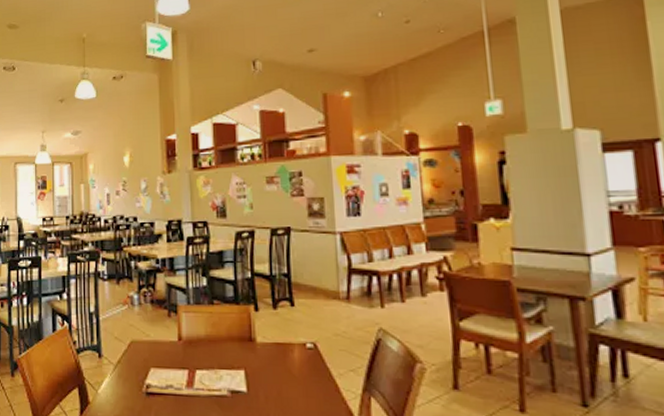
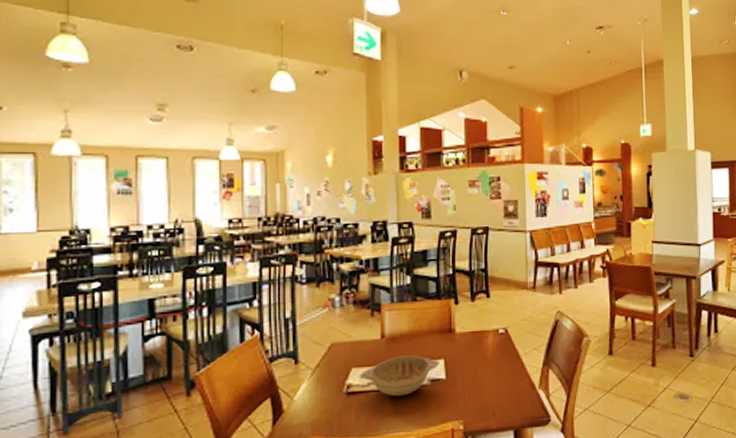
decorative bowl: none [157,361,239,405] -> present [359,355,439,397]

